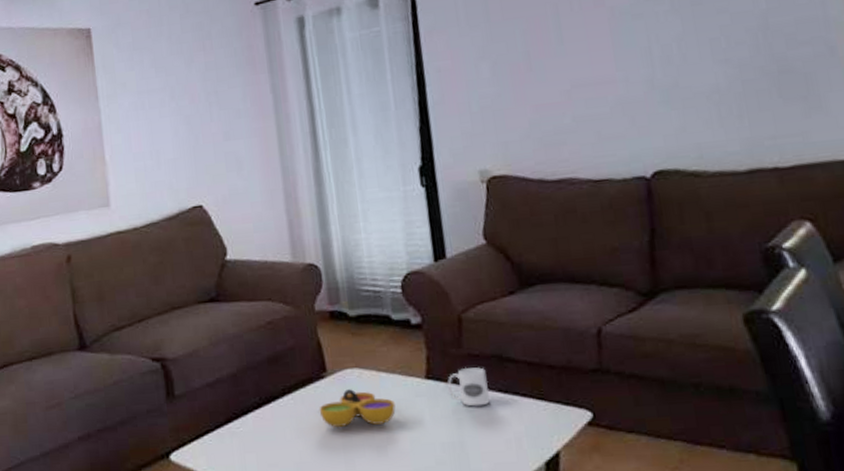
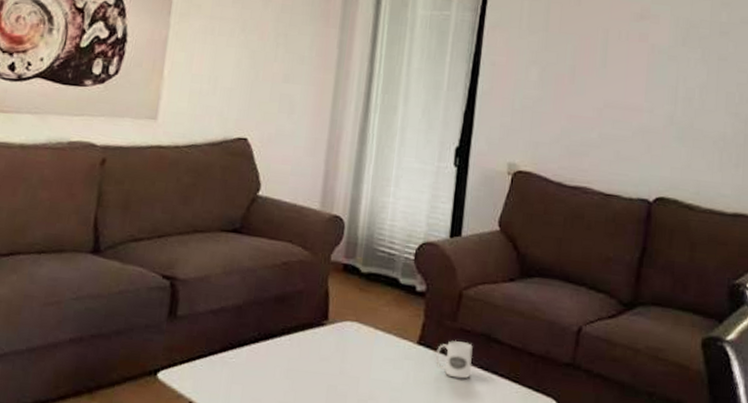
decorative bowl: present [319,389,396,427] -> none [312,340,384,379]

